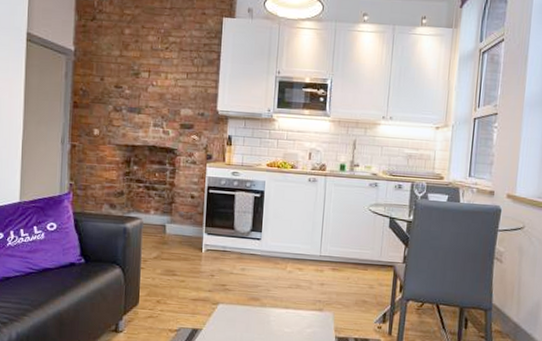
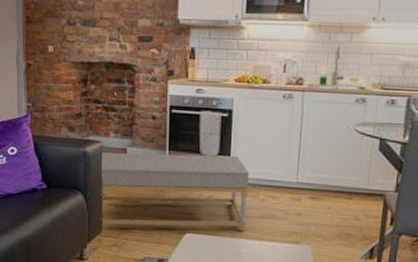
coffee table: none [137,228,278,300] -> present [100,152,249,231]

